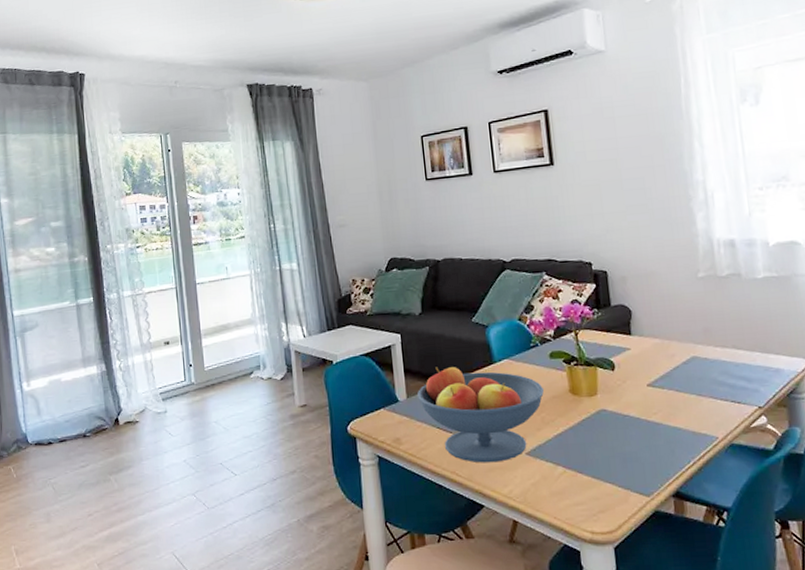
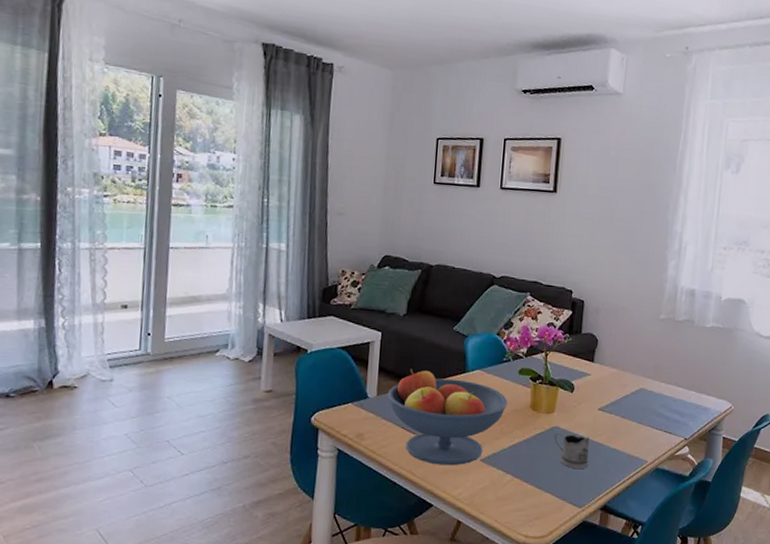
tea glass holder: none [602,415,649,453] -> present [554,432,590,469]

